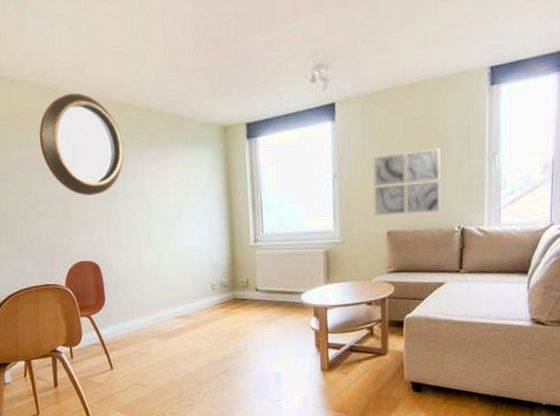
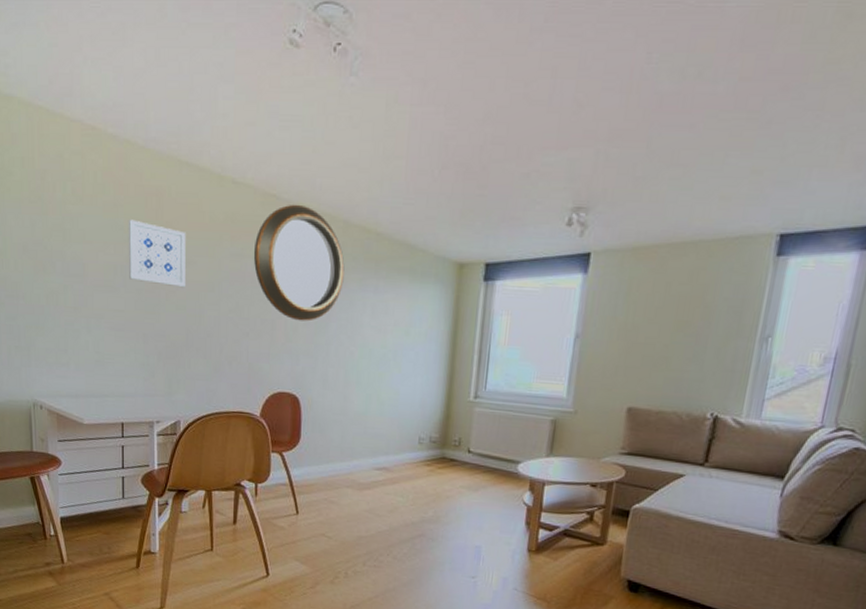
wall art: present [373,148,440,216] -> none [616,320,705,393]

